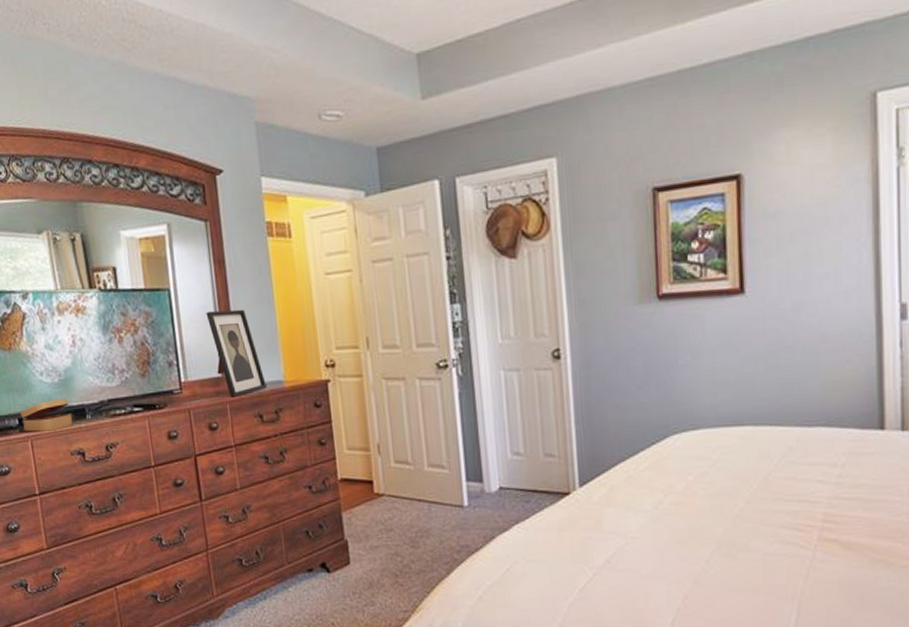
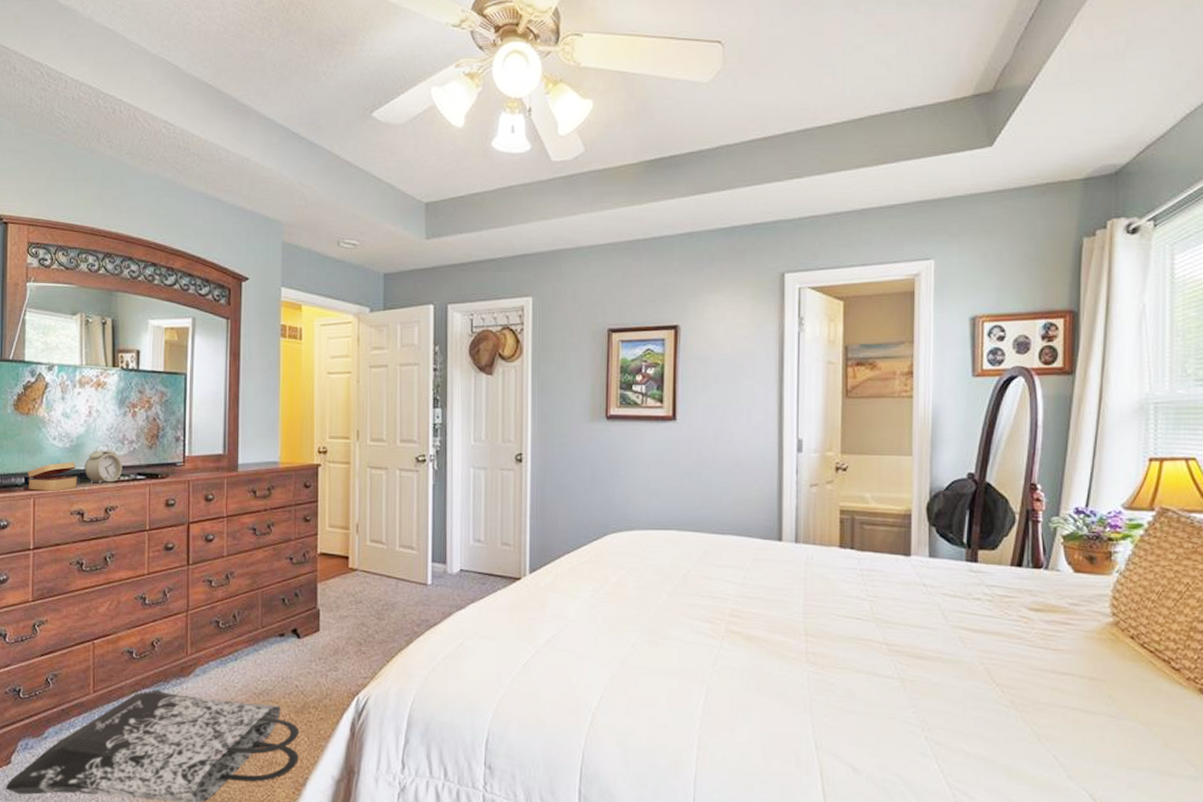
alarm clock: none [77,376,118,421] -> present [85,444,123,485]
picture frame: present [206,309,267,397] -> none [216,396,263,473]

